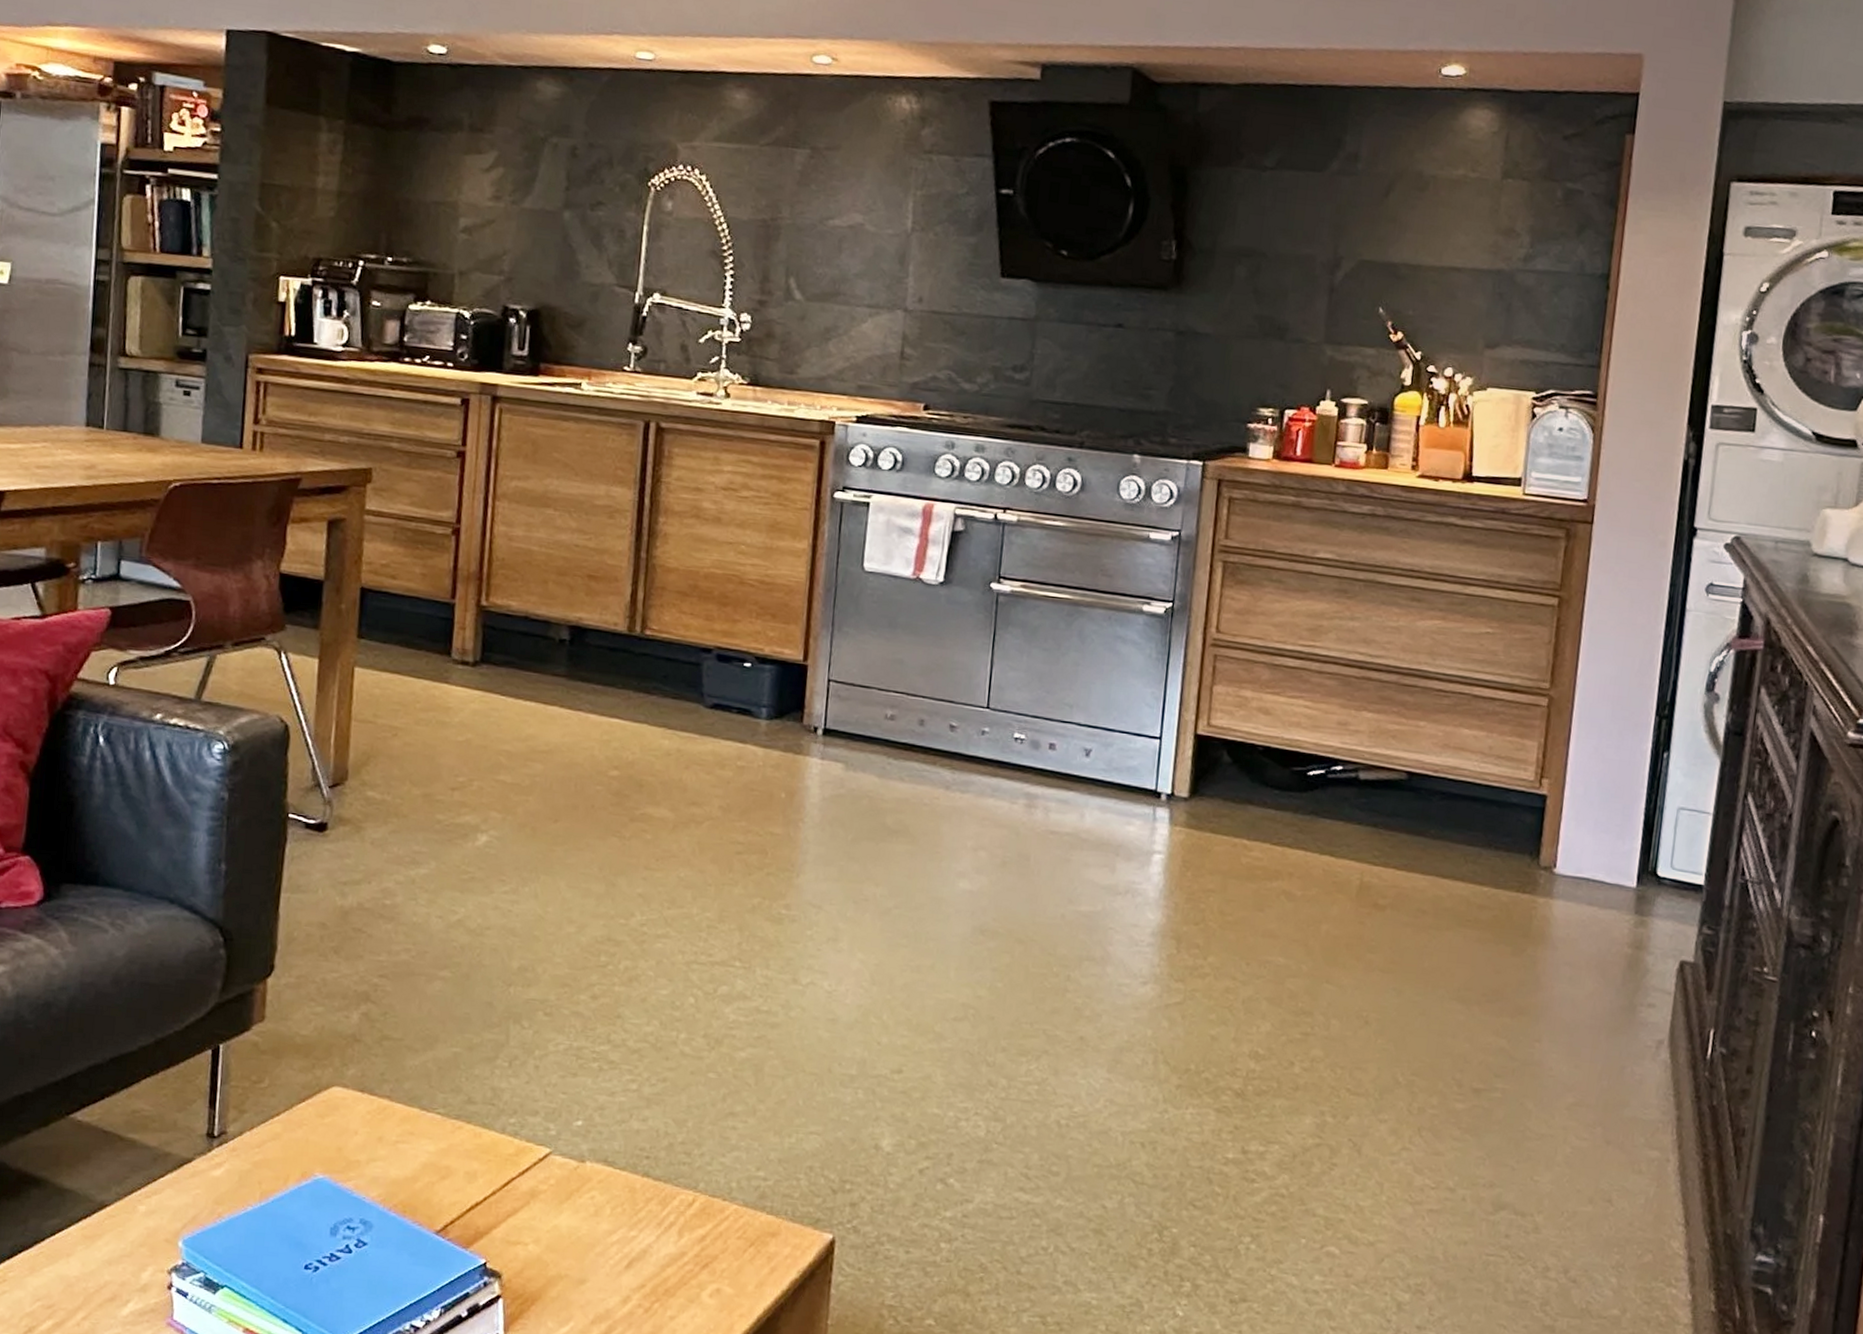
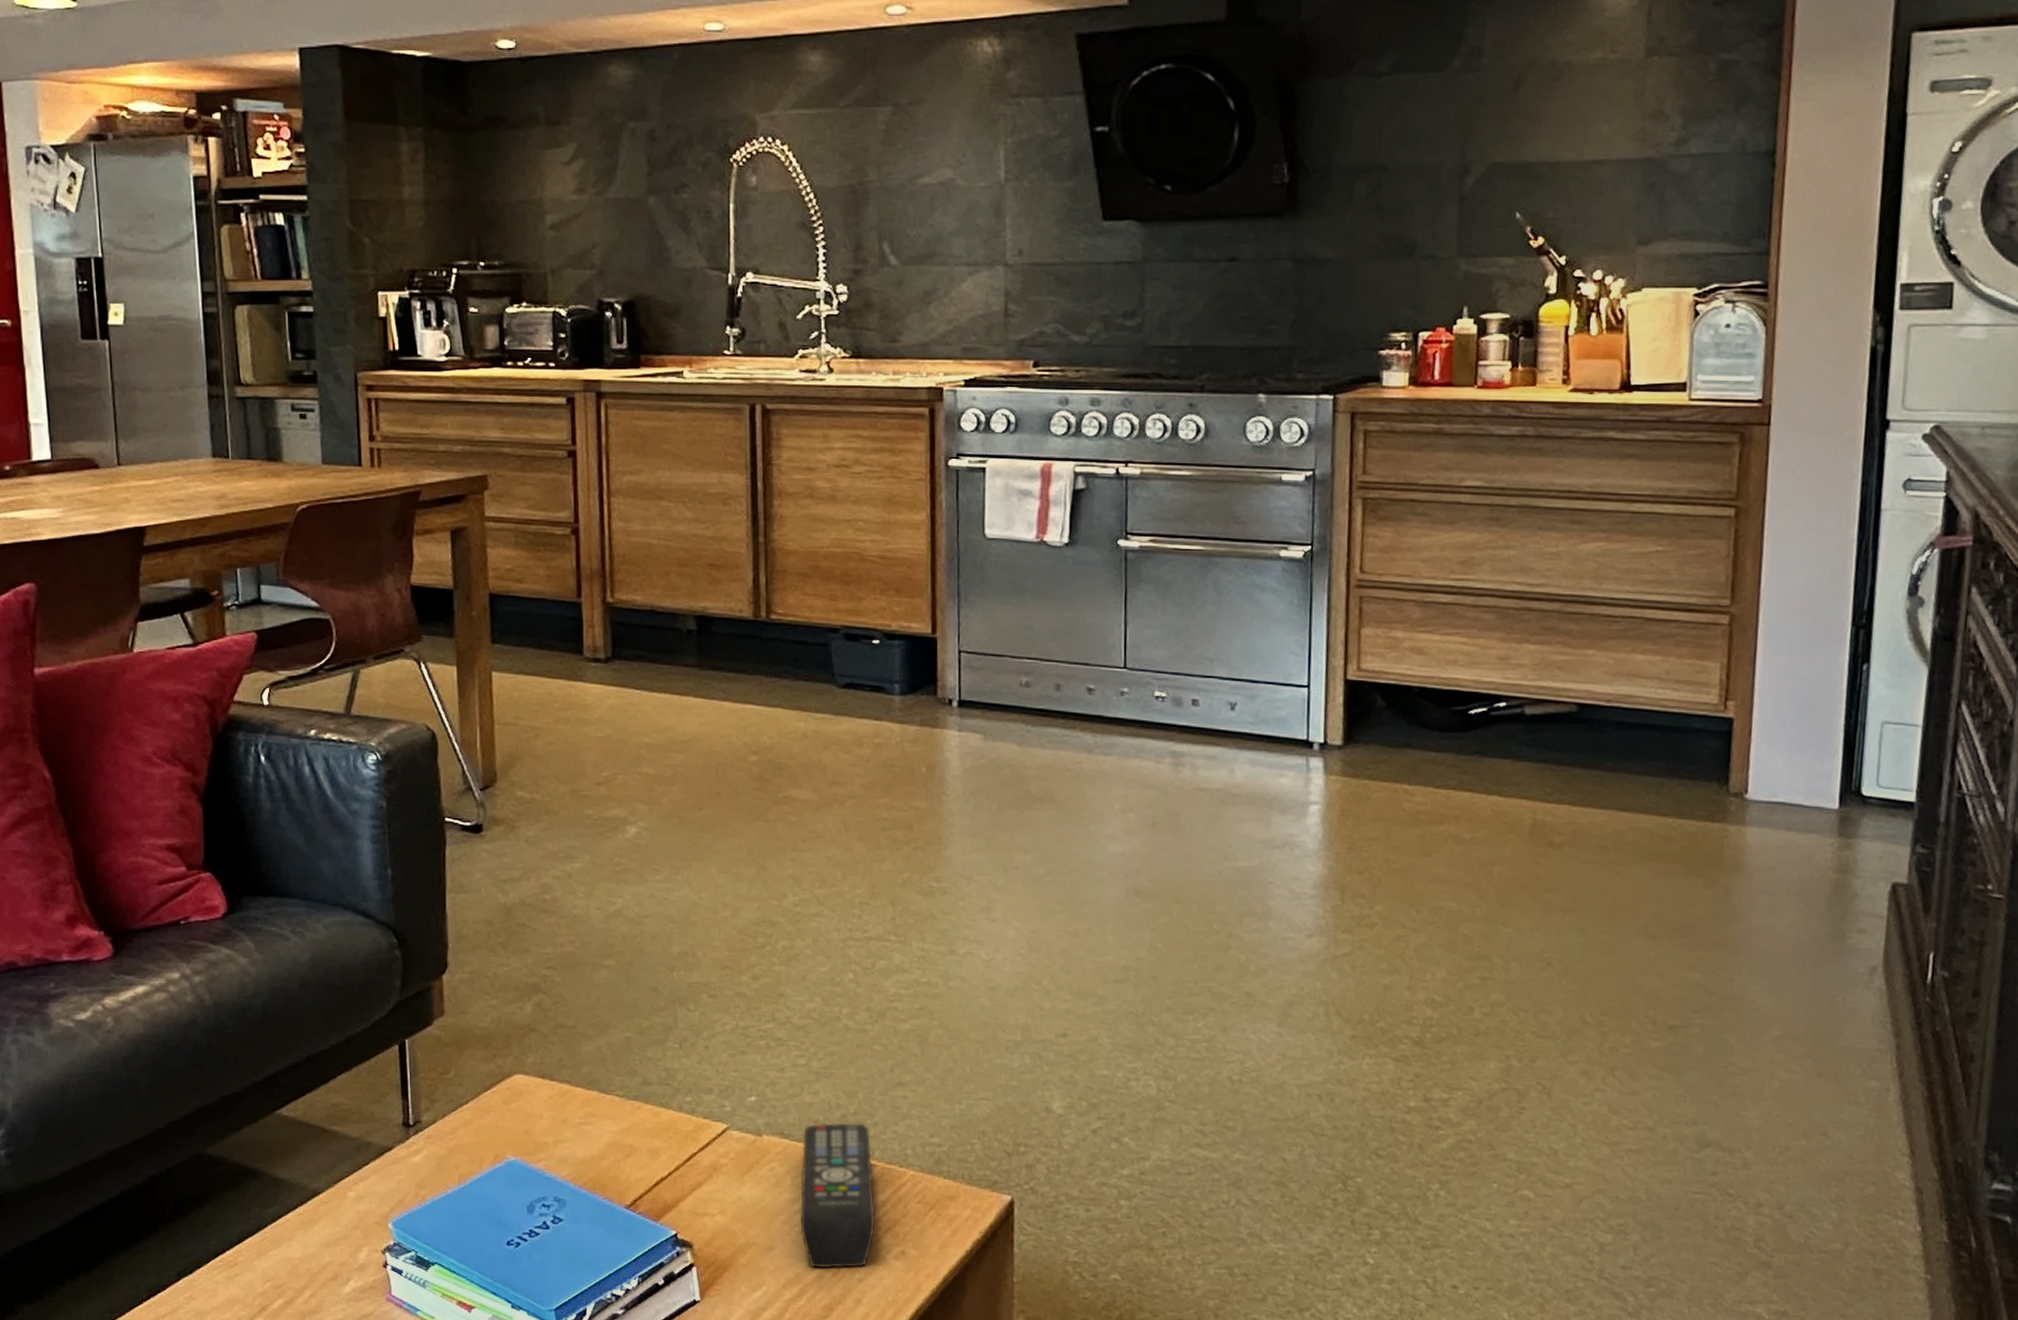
remote control: none [615,1151,697,1305] -> present [800,1122,876,1268]

